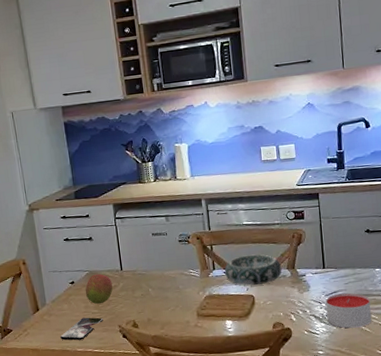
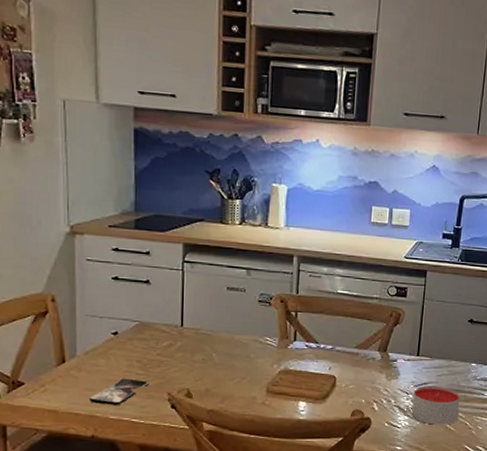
fruit: present [85,273,113,305] -> none [130,326,168,364]
decorative bowl: present [224,254,282,285] -> none [307,329,373,364]

